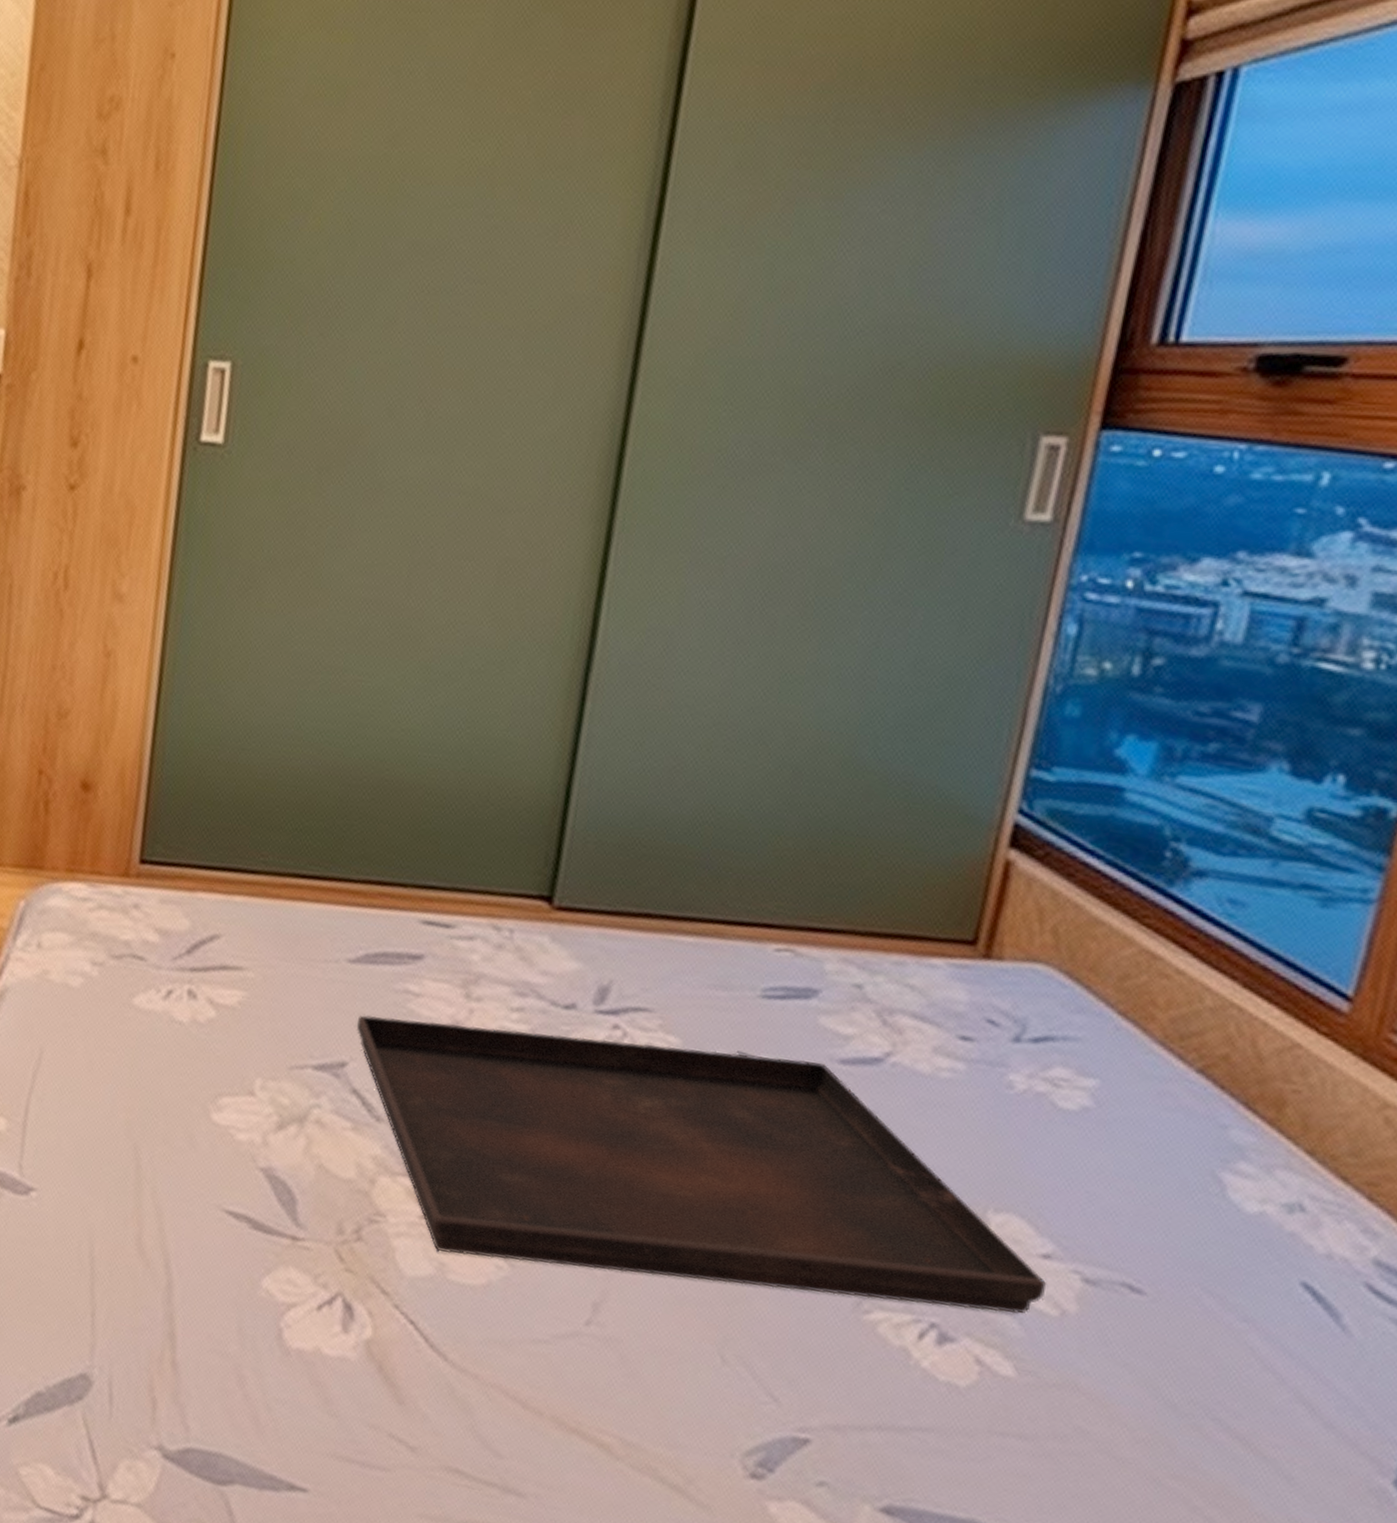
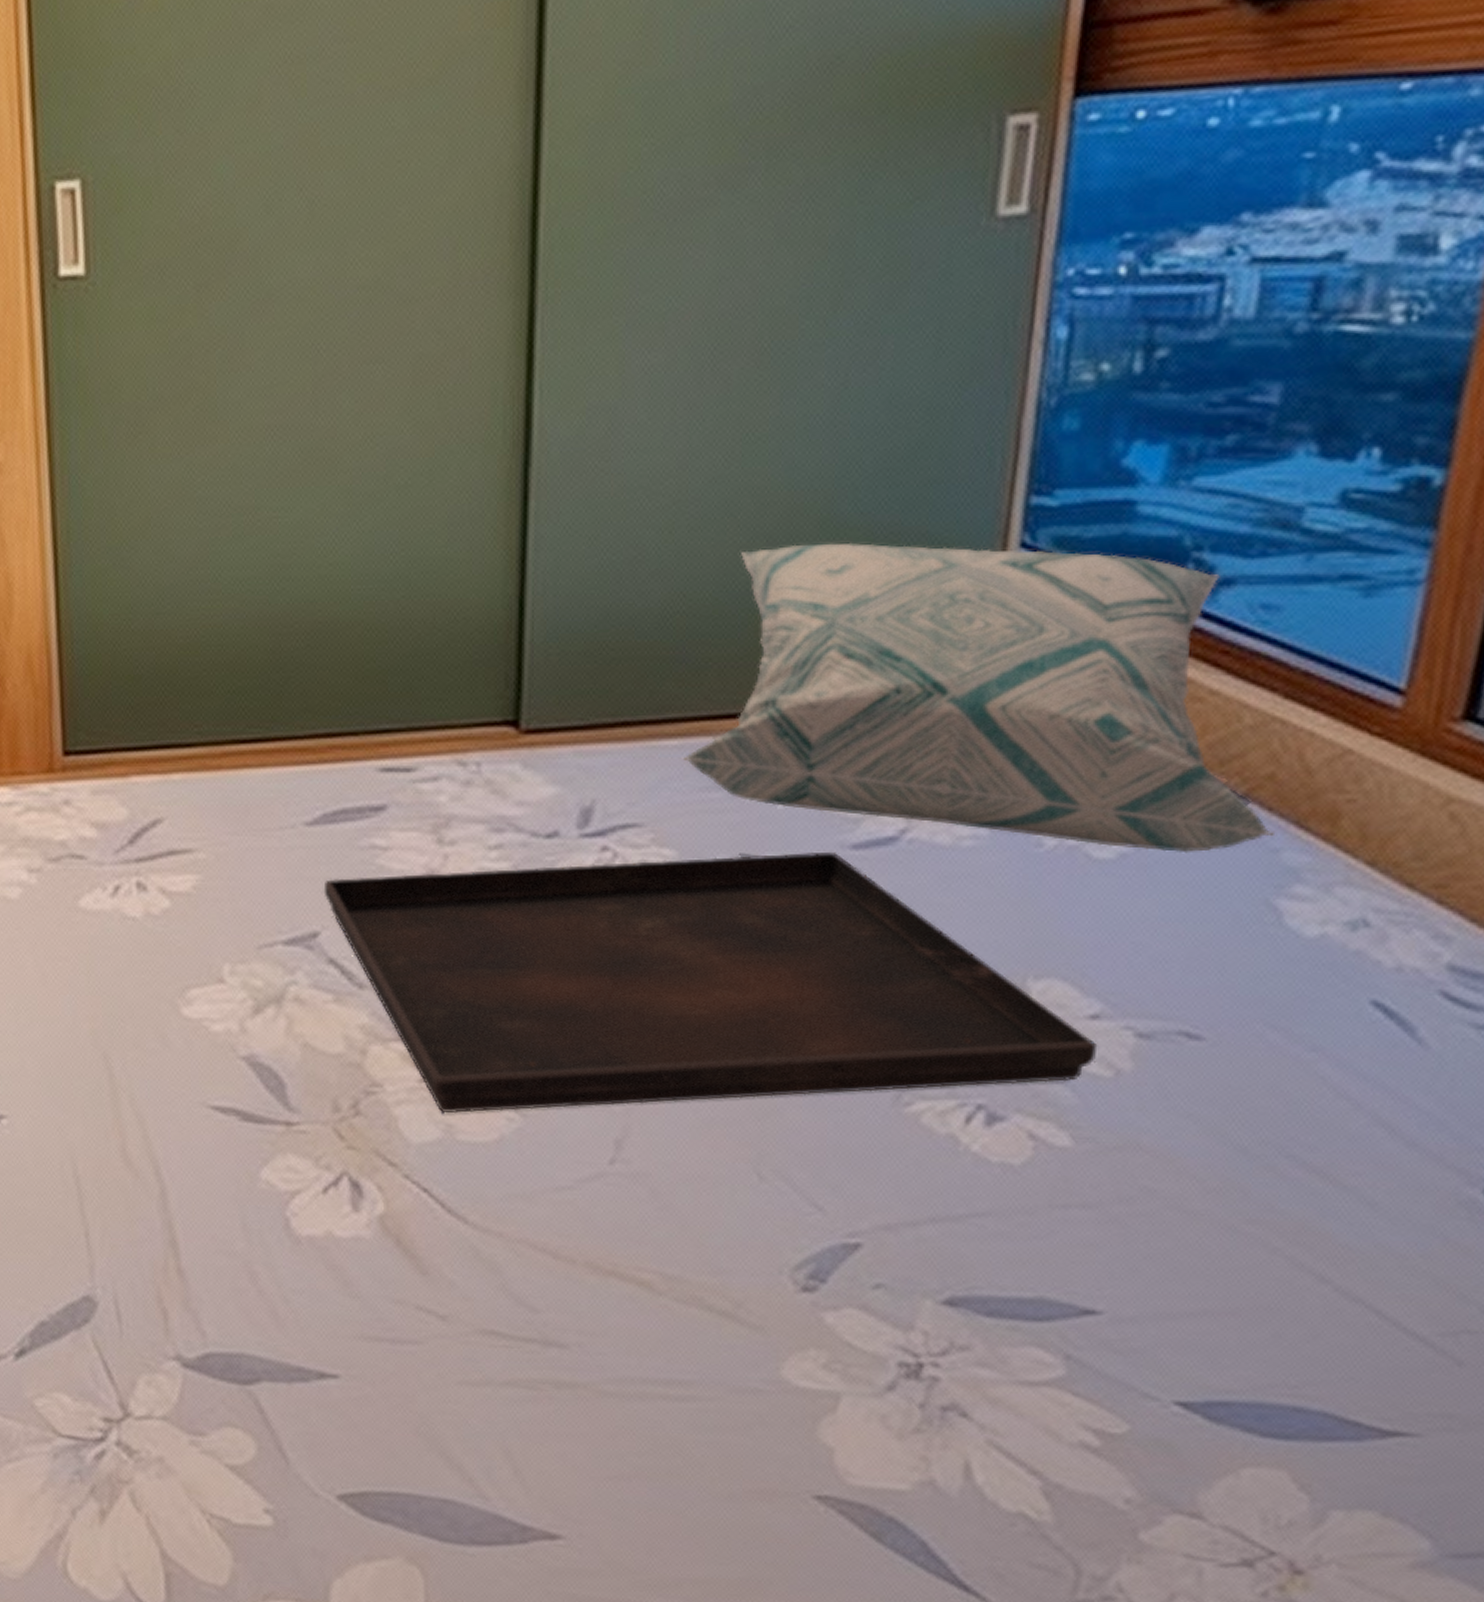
decorative pillow: none [695,777,1225,1118] -> present [682,542,1274,853]

